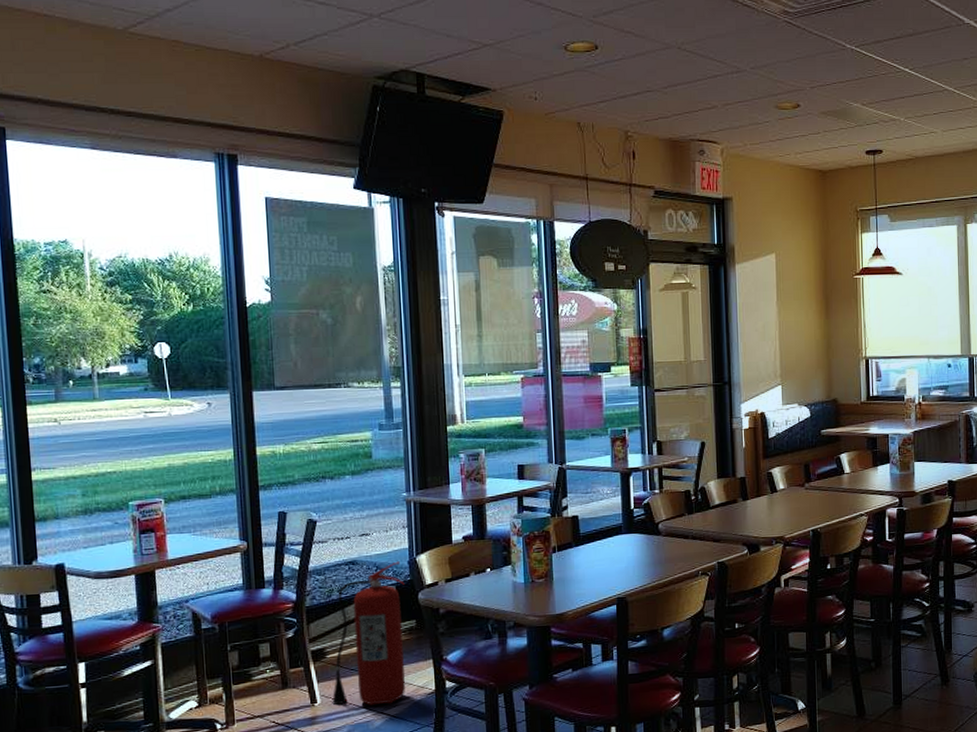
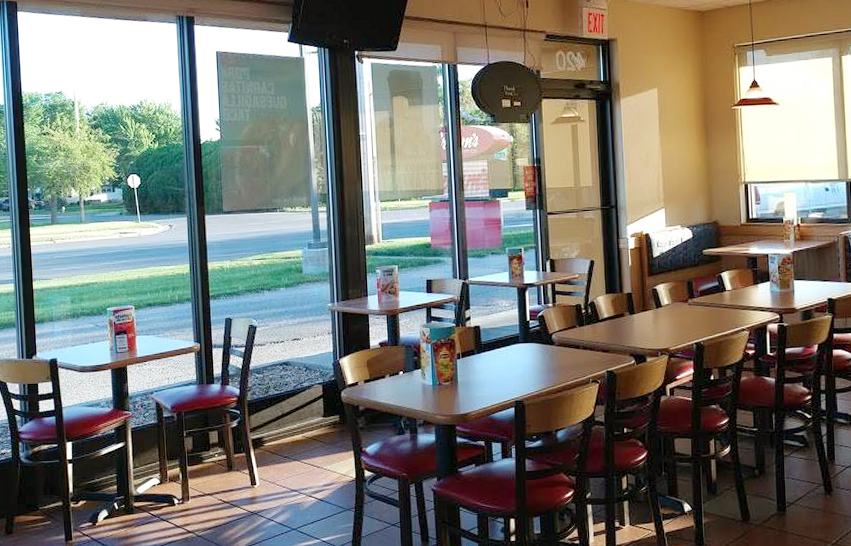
fire extinguisher: present [332,561,405,706] -> none [268,363,330,489]

